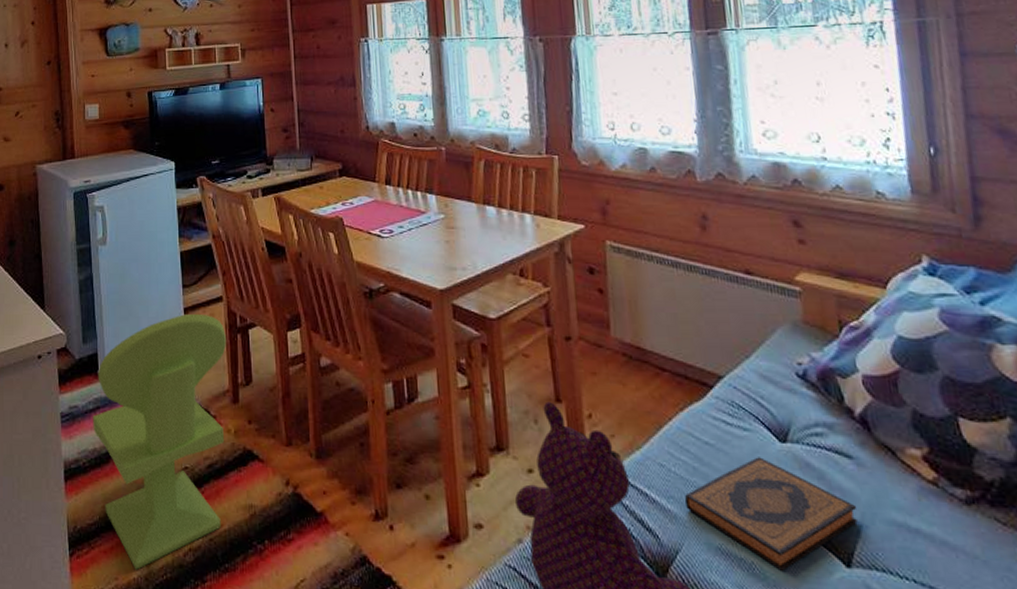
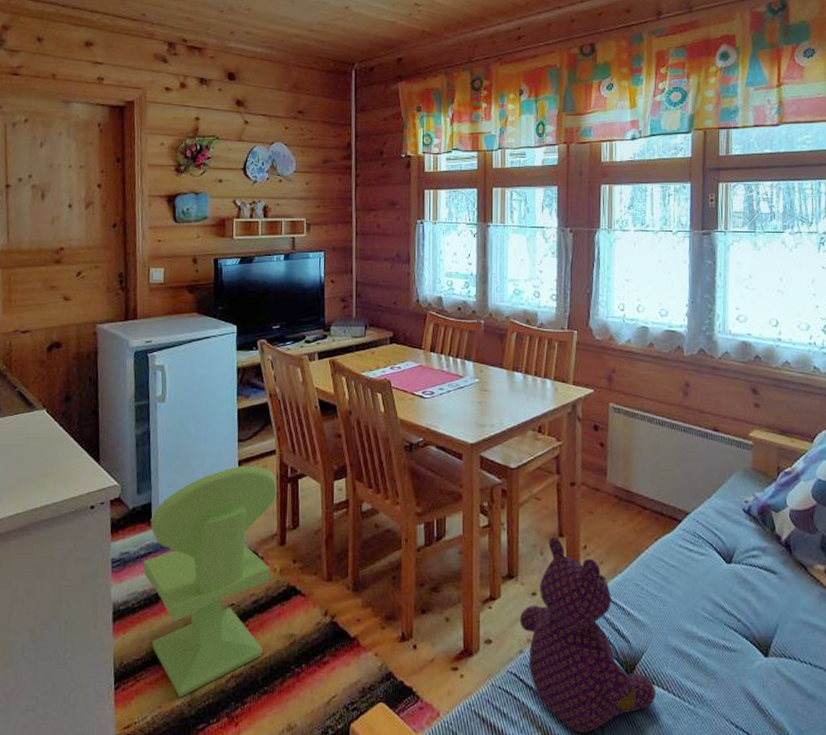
hardback book: present [684,457,858,571] -> none [652,575,776,663]

